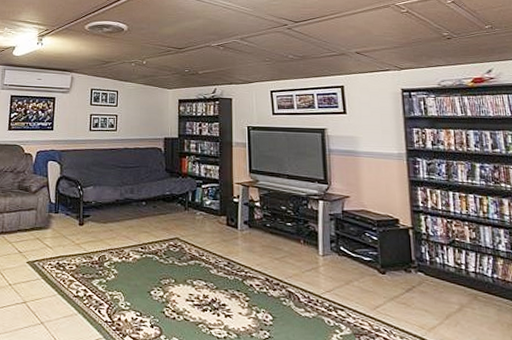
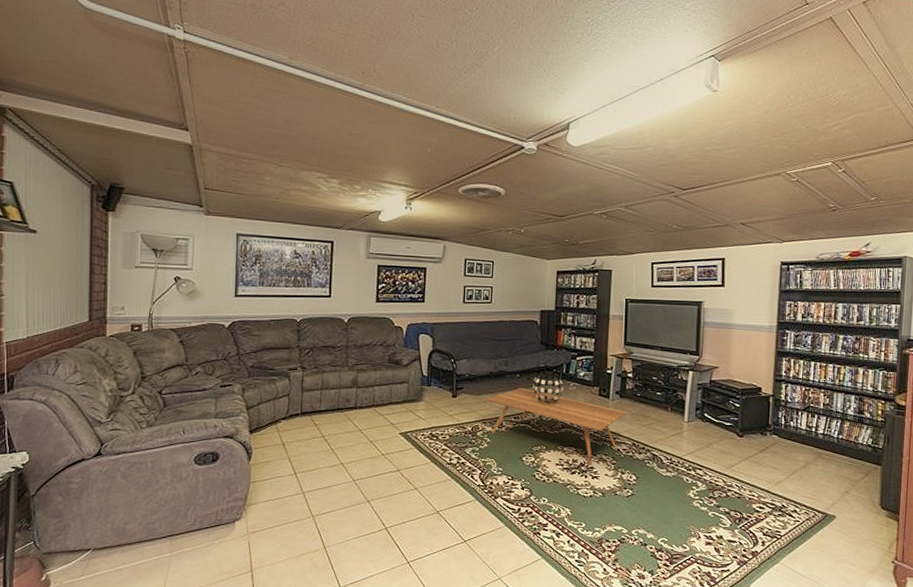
coffee table: none [112,216,257,304] -> present [486,388,627,467]
decorative sphere: none [159,198,190,234] -> present [533,370,564,404]

